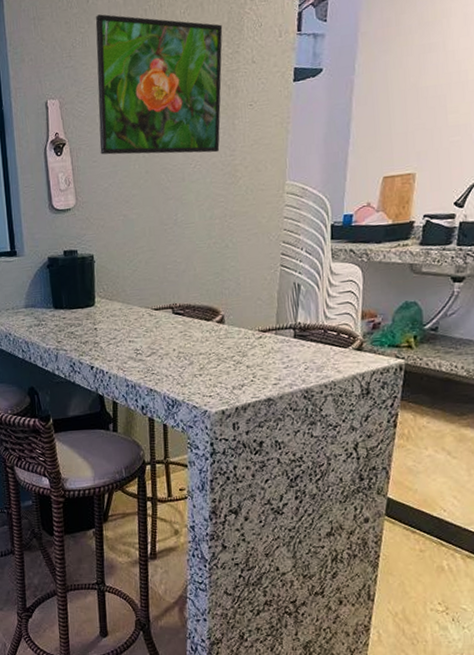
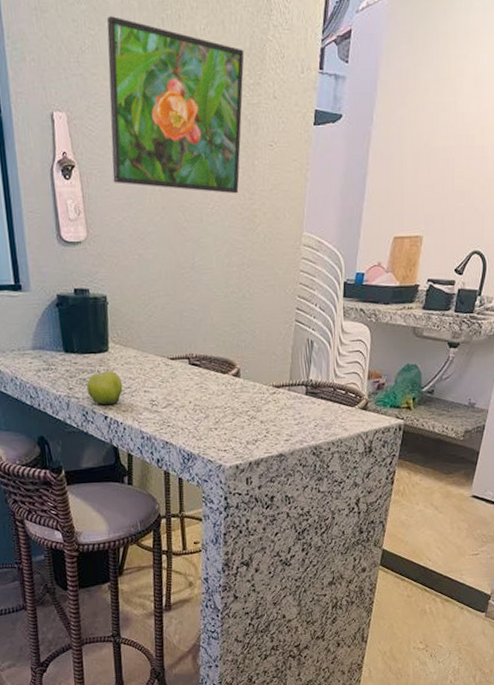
fruit: none [74,323,108,356] -> present [87,369,123,405]

